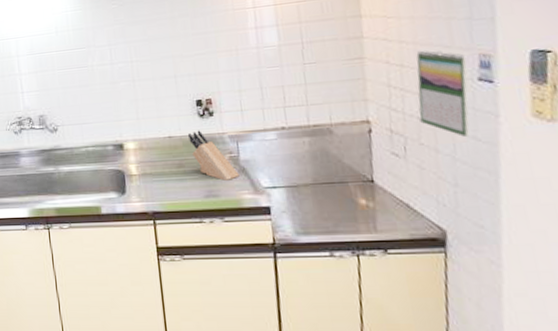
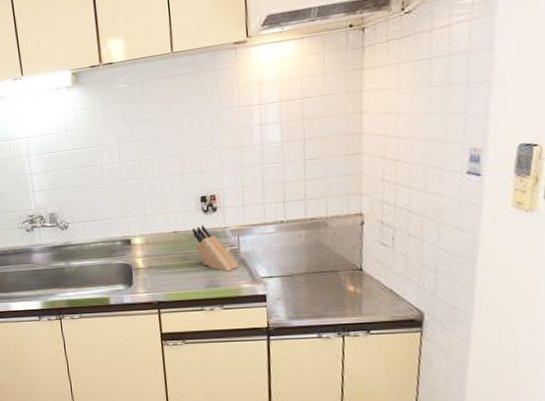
calendar: present [416,50,470,138] -> none [409,145,458,228]

